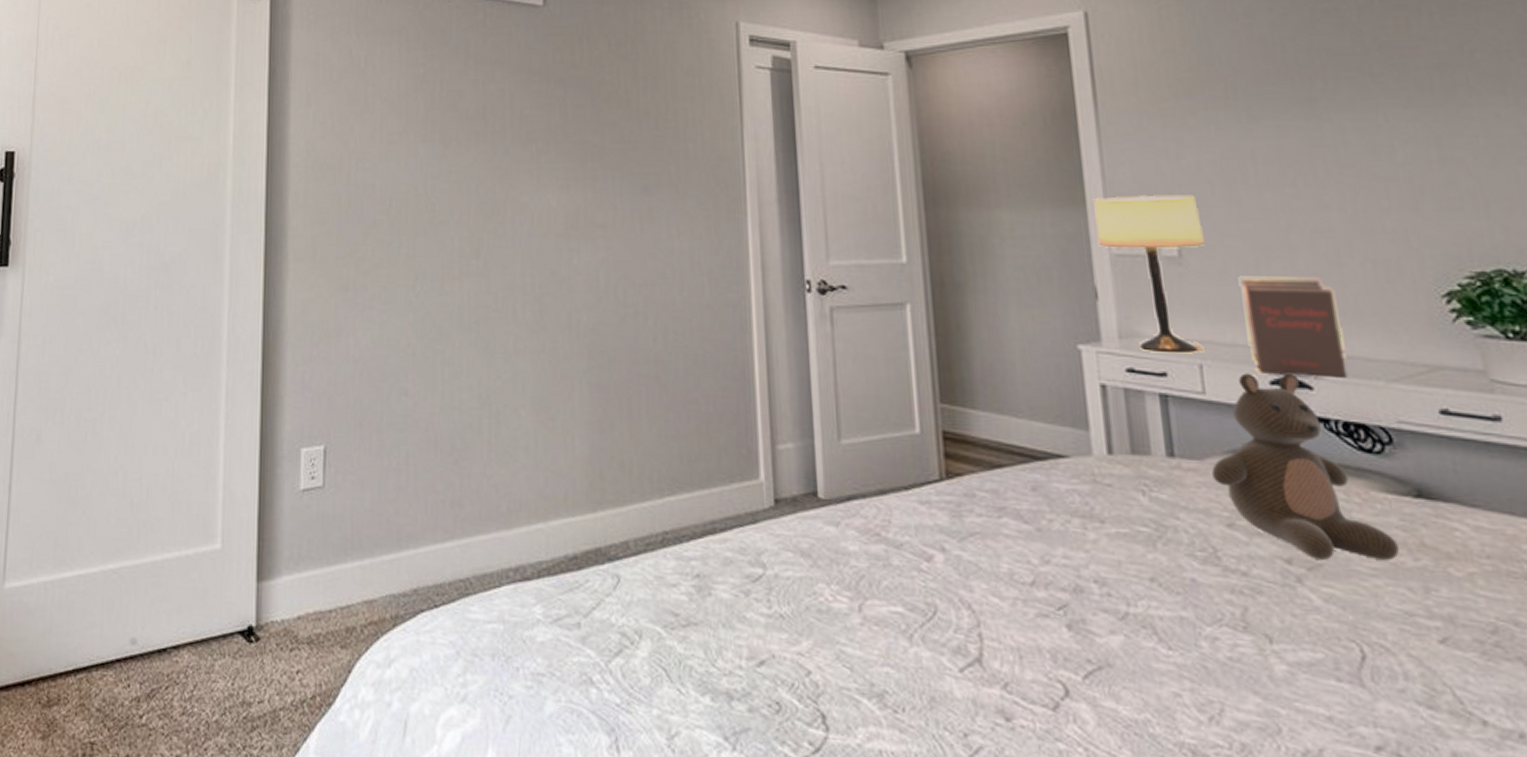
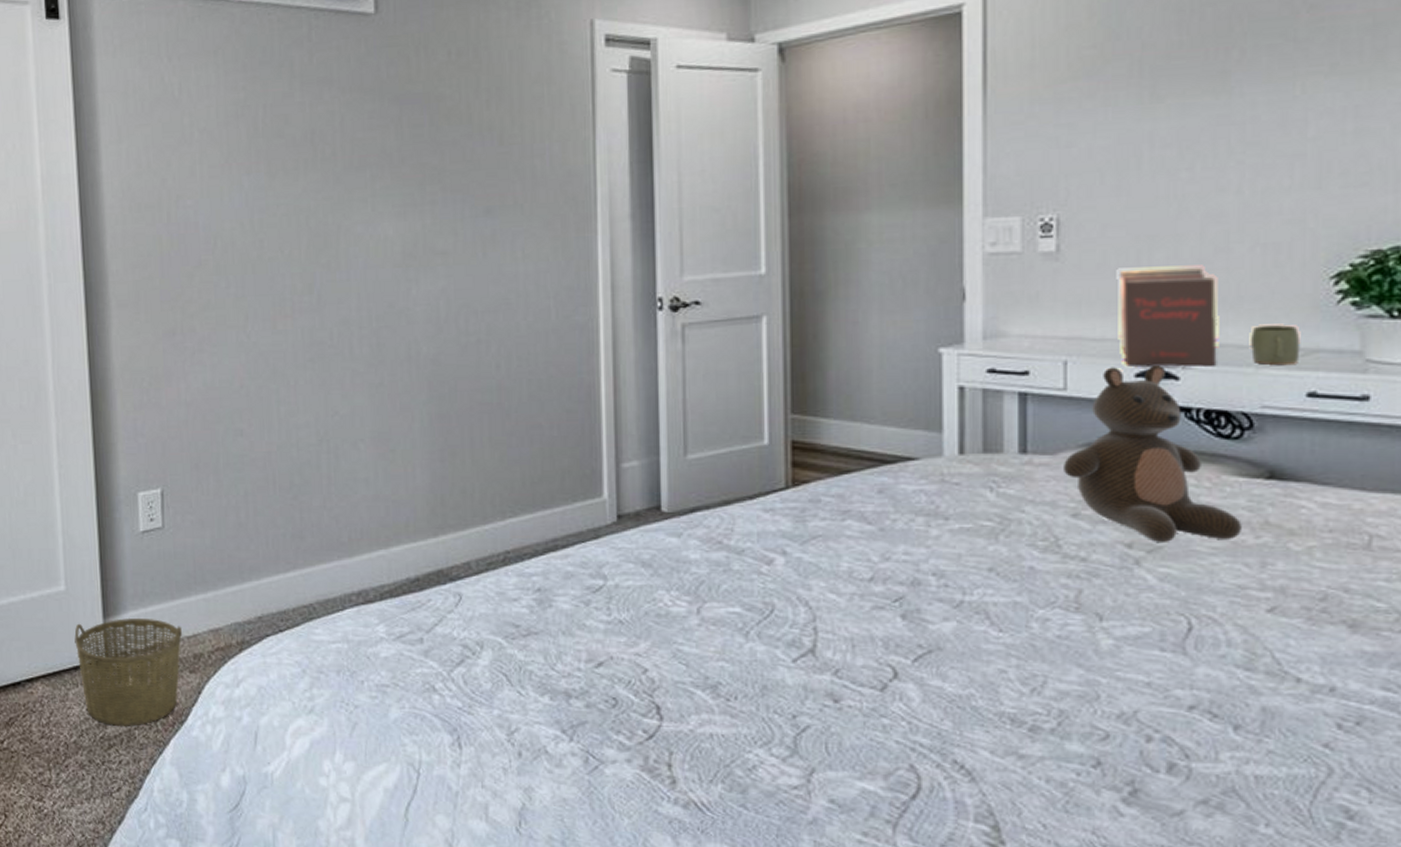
basket: none [226,582,335,707] -> present [74,617,182,726]
table lamp: present [1094,195,1205,354] -> none [971,186,1086,352]
mug: none [1375,340,1426,380] -> present [1251,325,1301,365]

